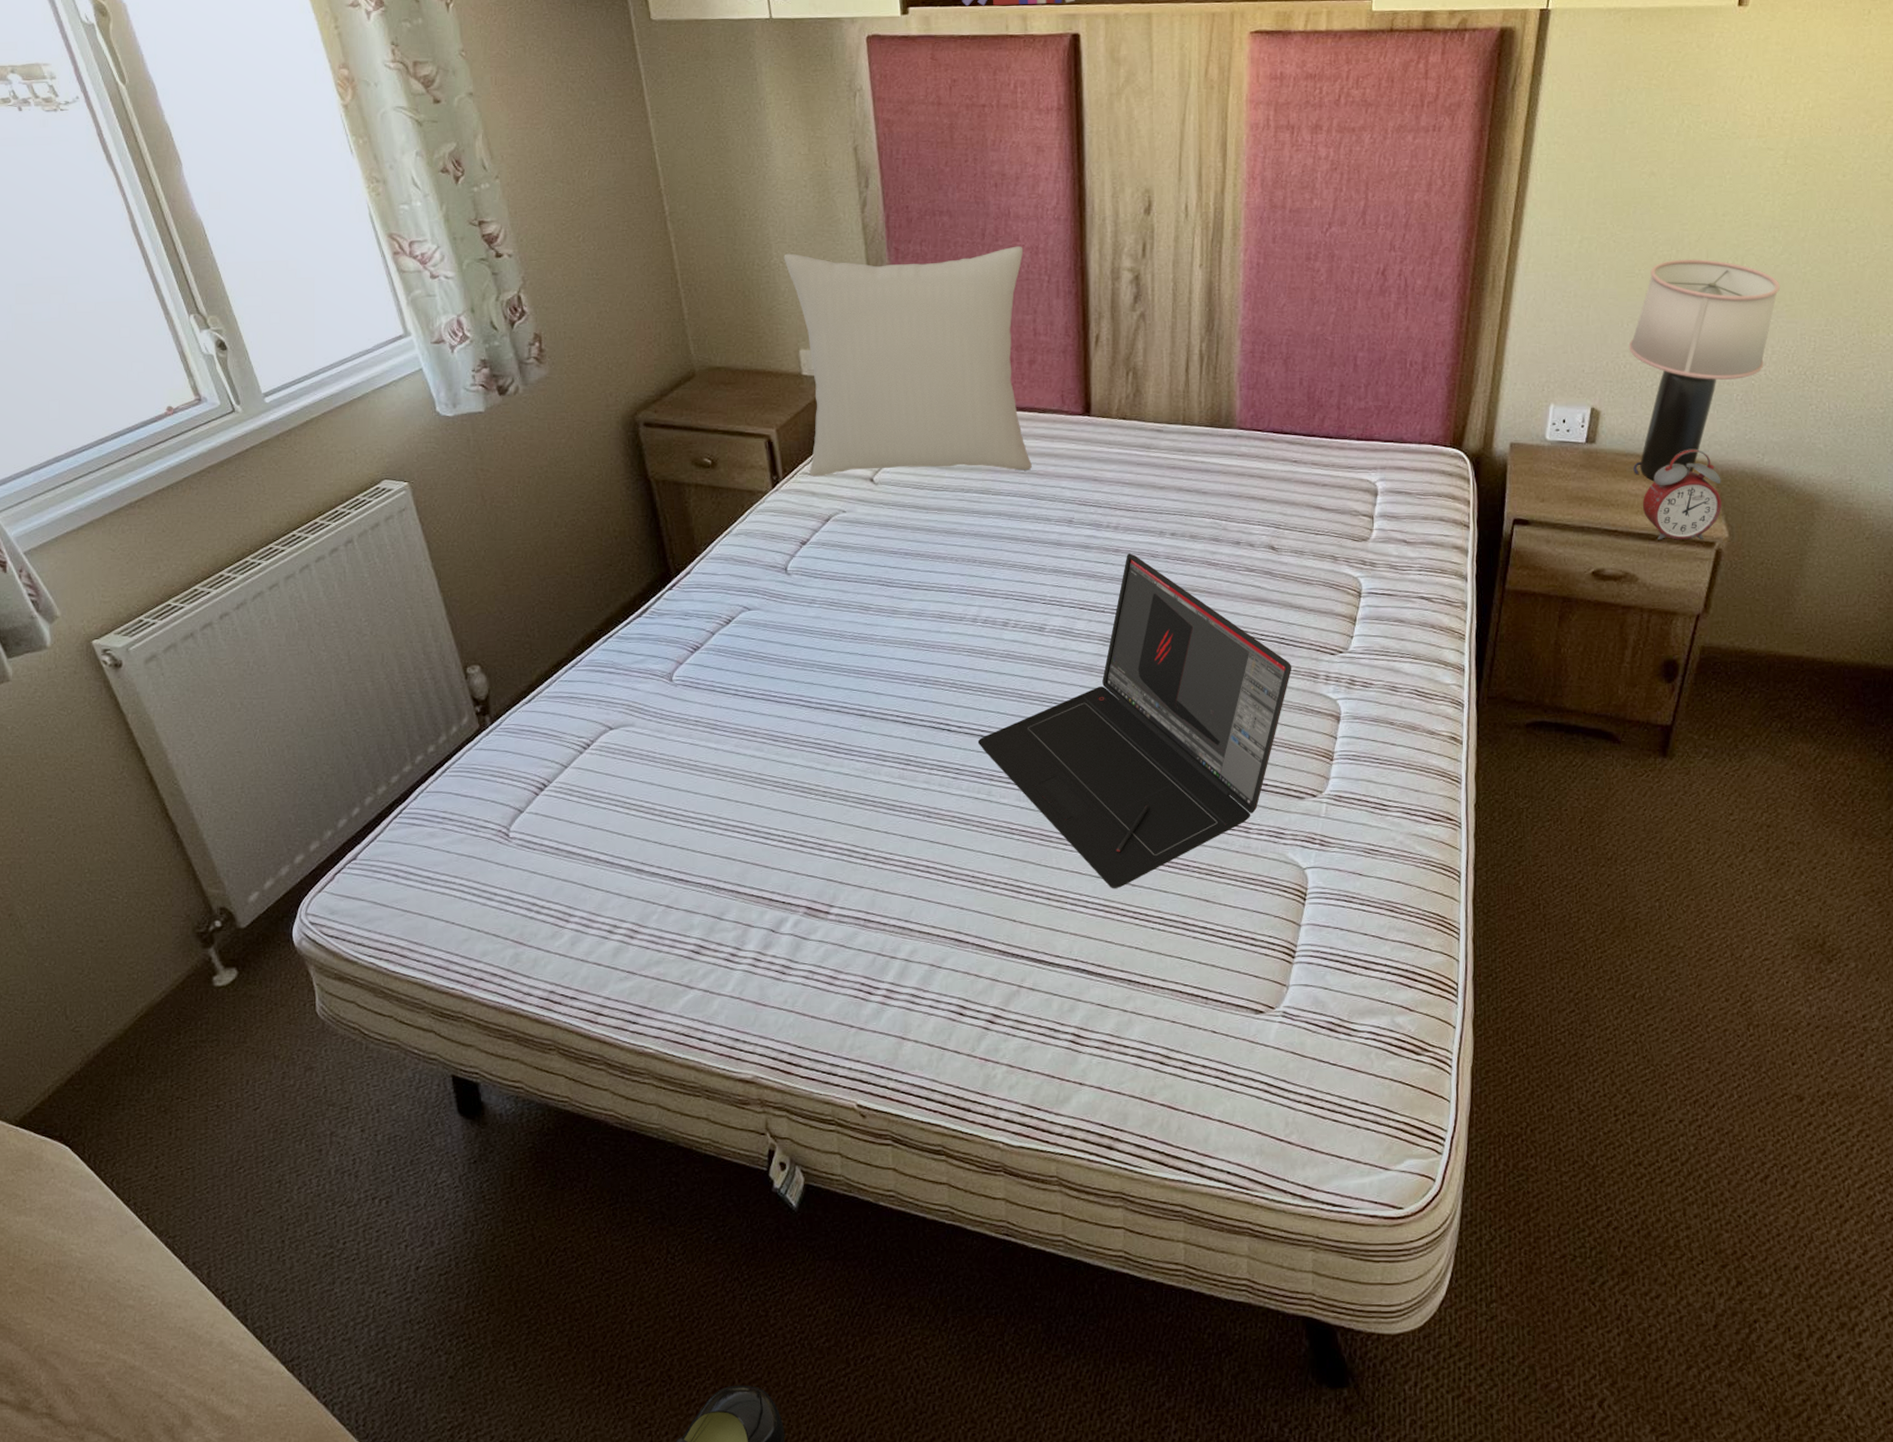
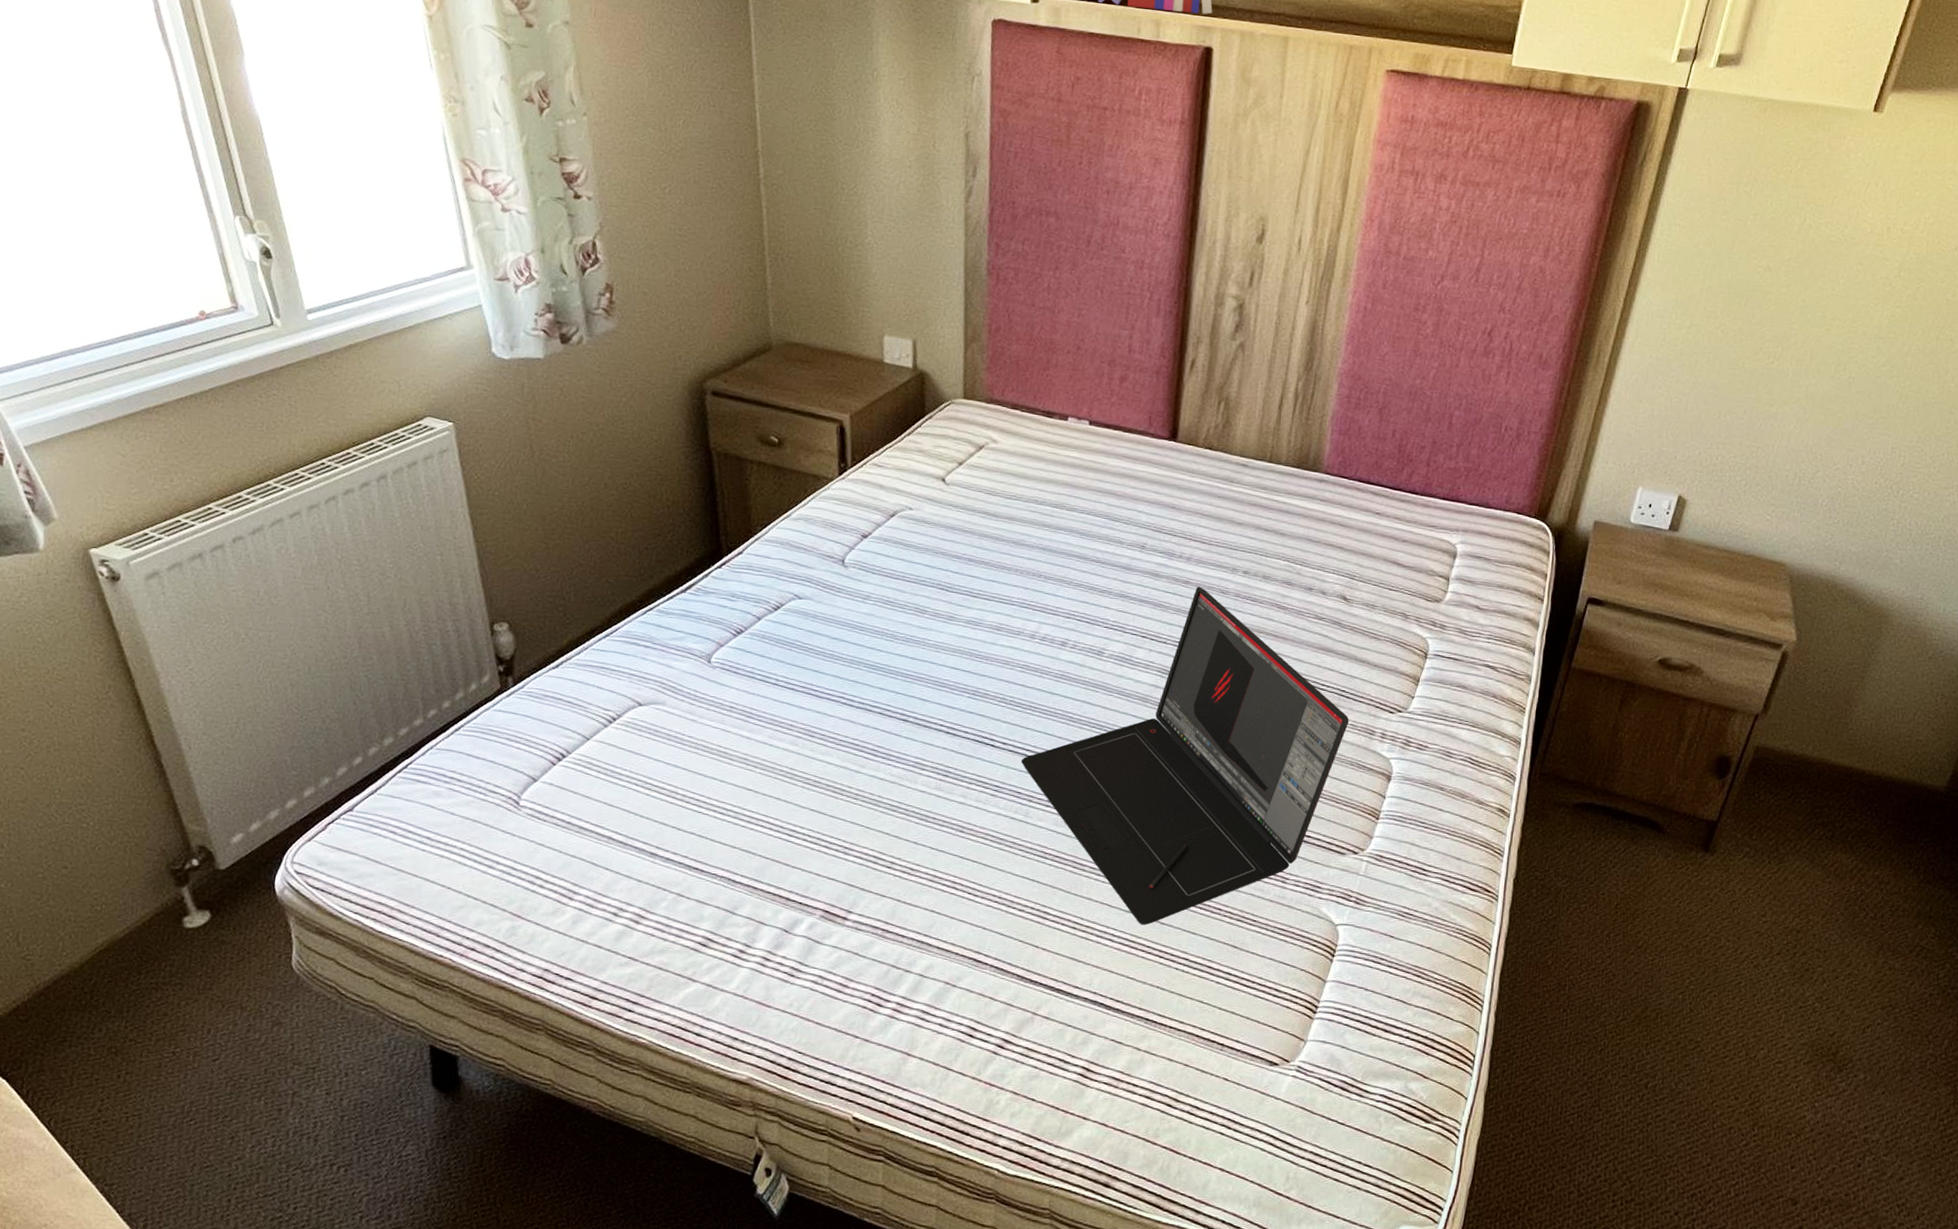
pillow: present [784,246,1032,477] -> none [878,234,1129,490]
table lamp: present [1628,259,1781,481] -> none [1712,357,1879,576]
alarm clock: present [1642,449,1722,541] -> none [1716,549,1797,640]

